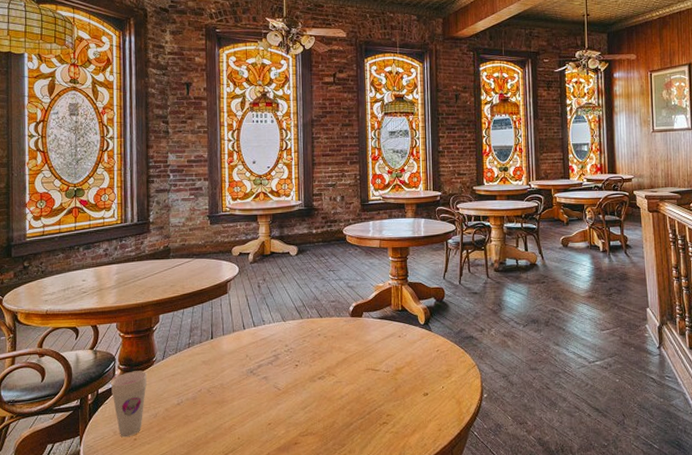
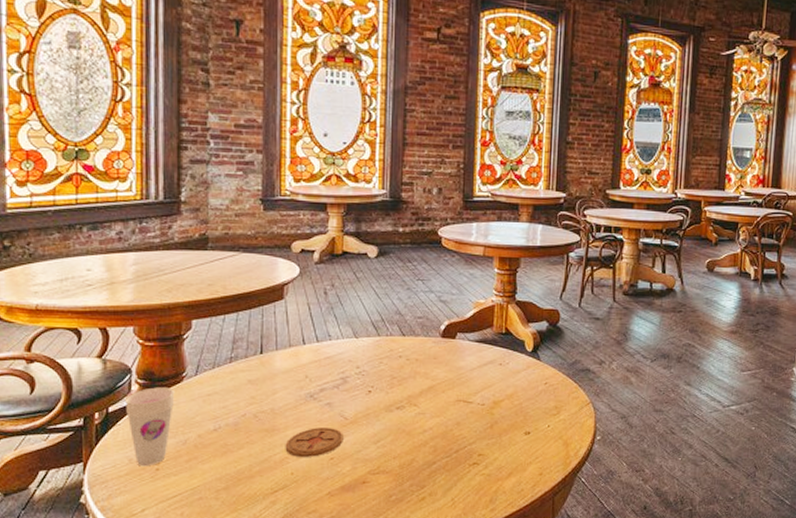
coaster: none [232,398,278,424] -> present [285,428,343,457]

